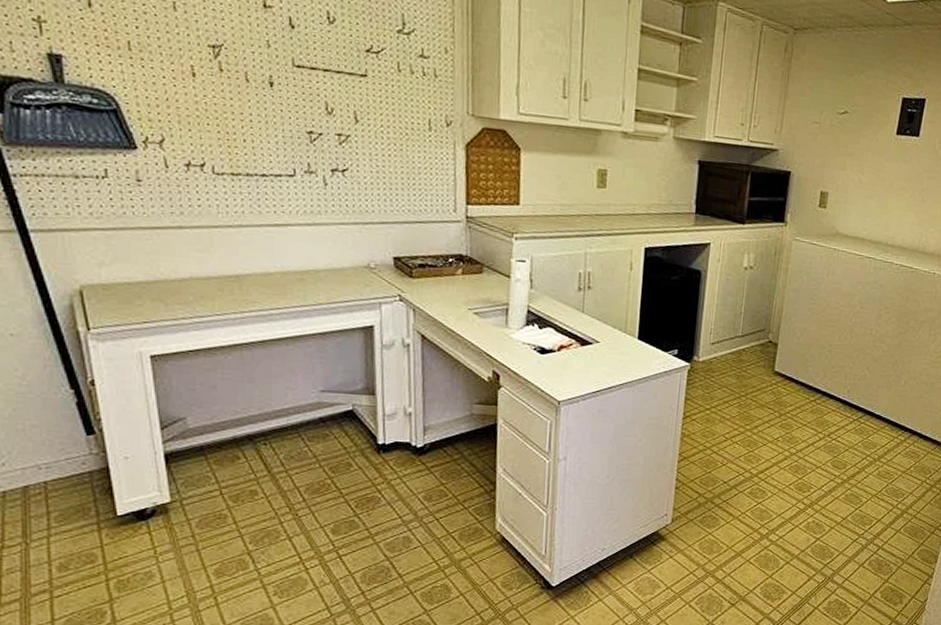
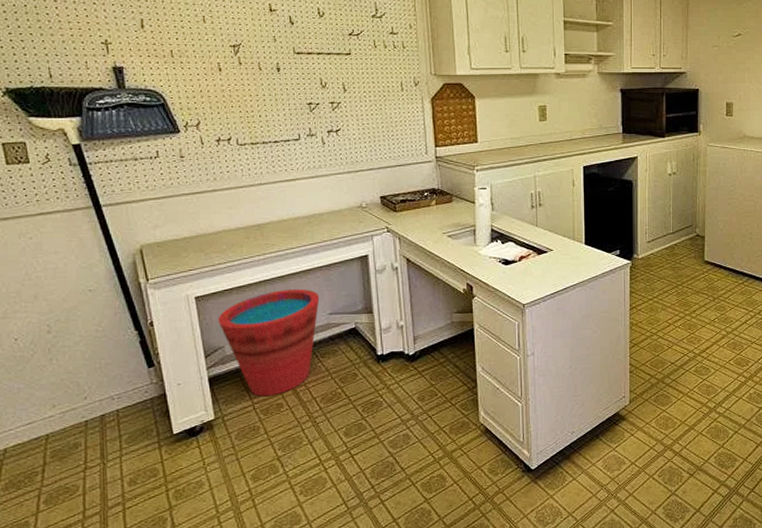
bucket: none [179,357,310,481] -> present [218,288,320,397]

